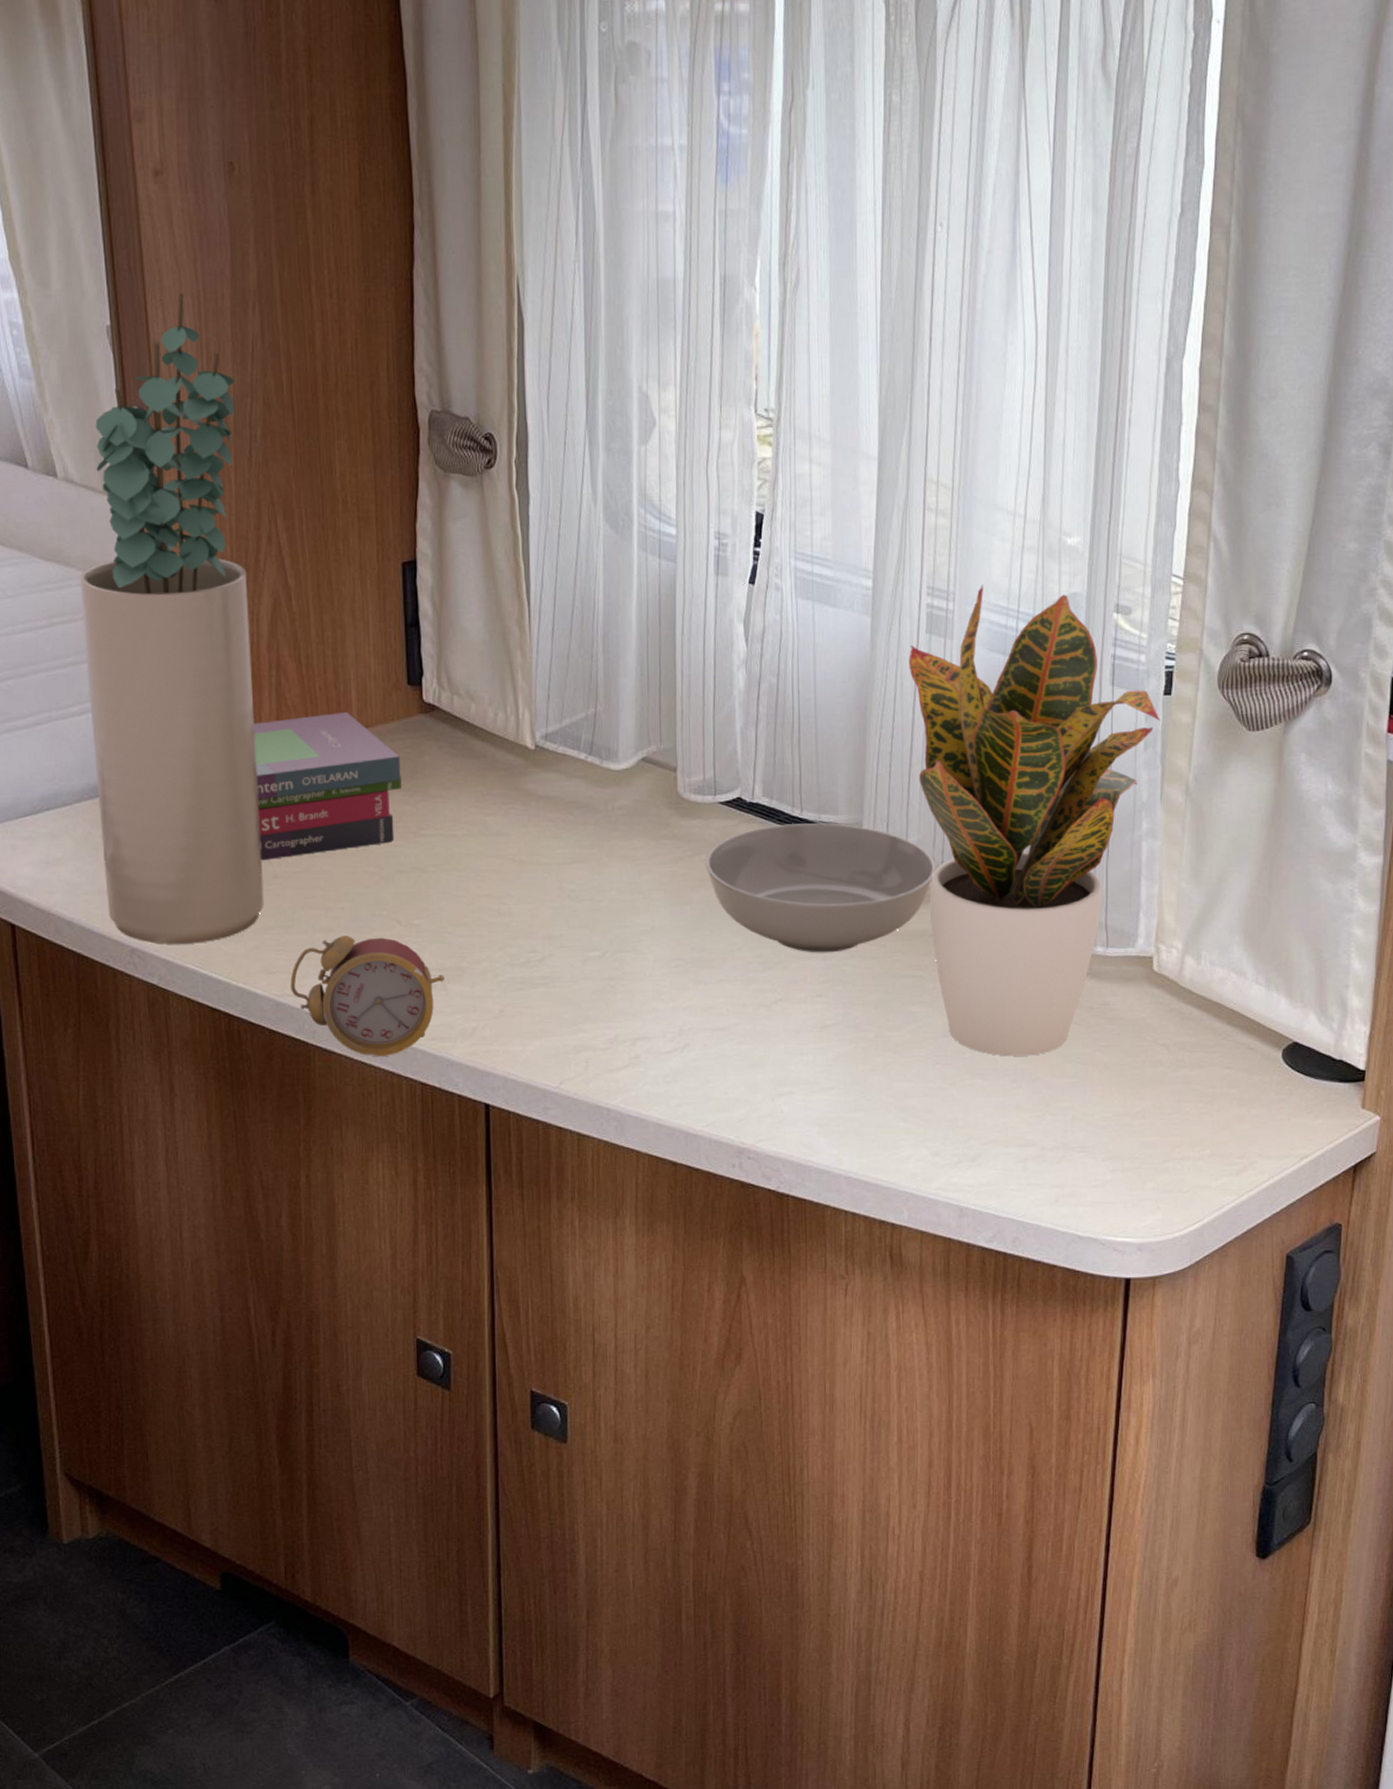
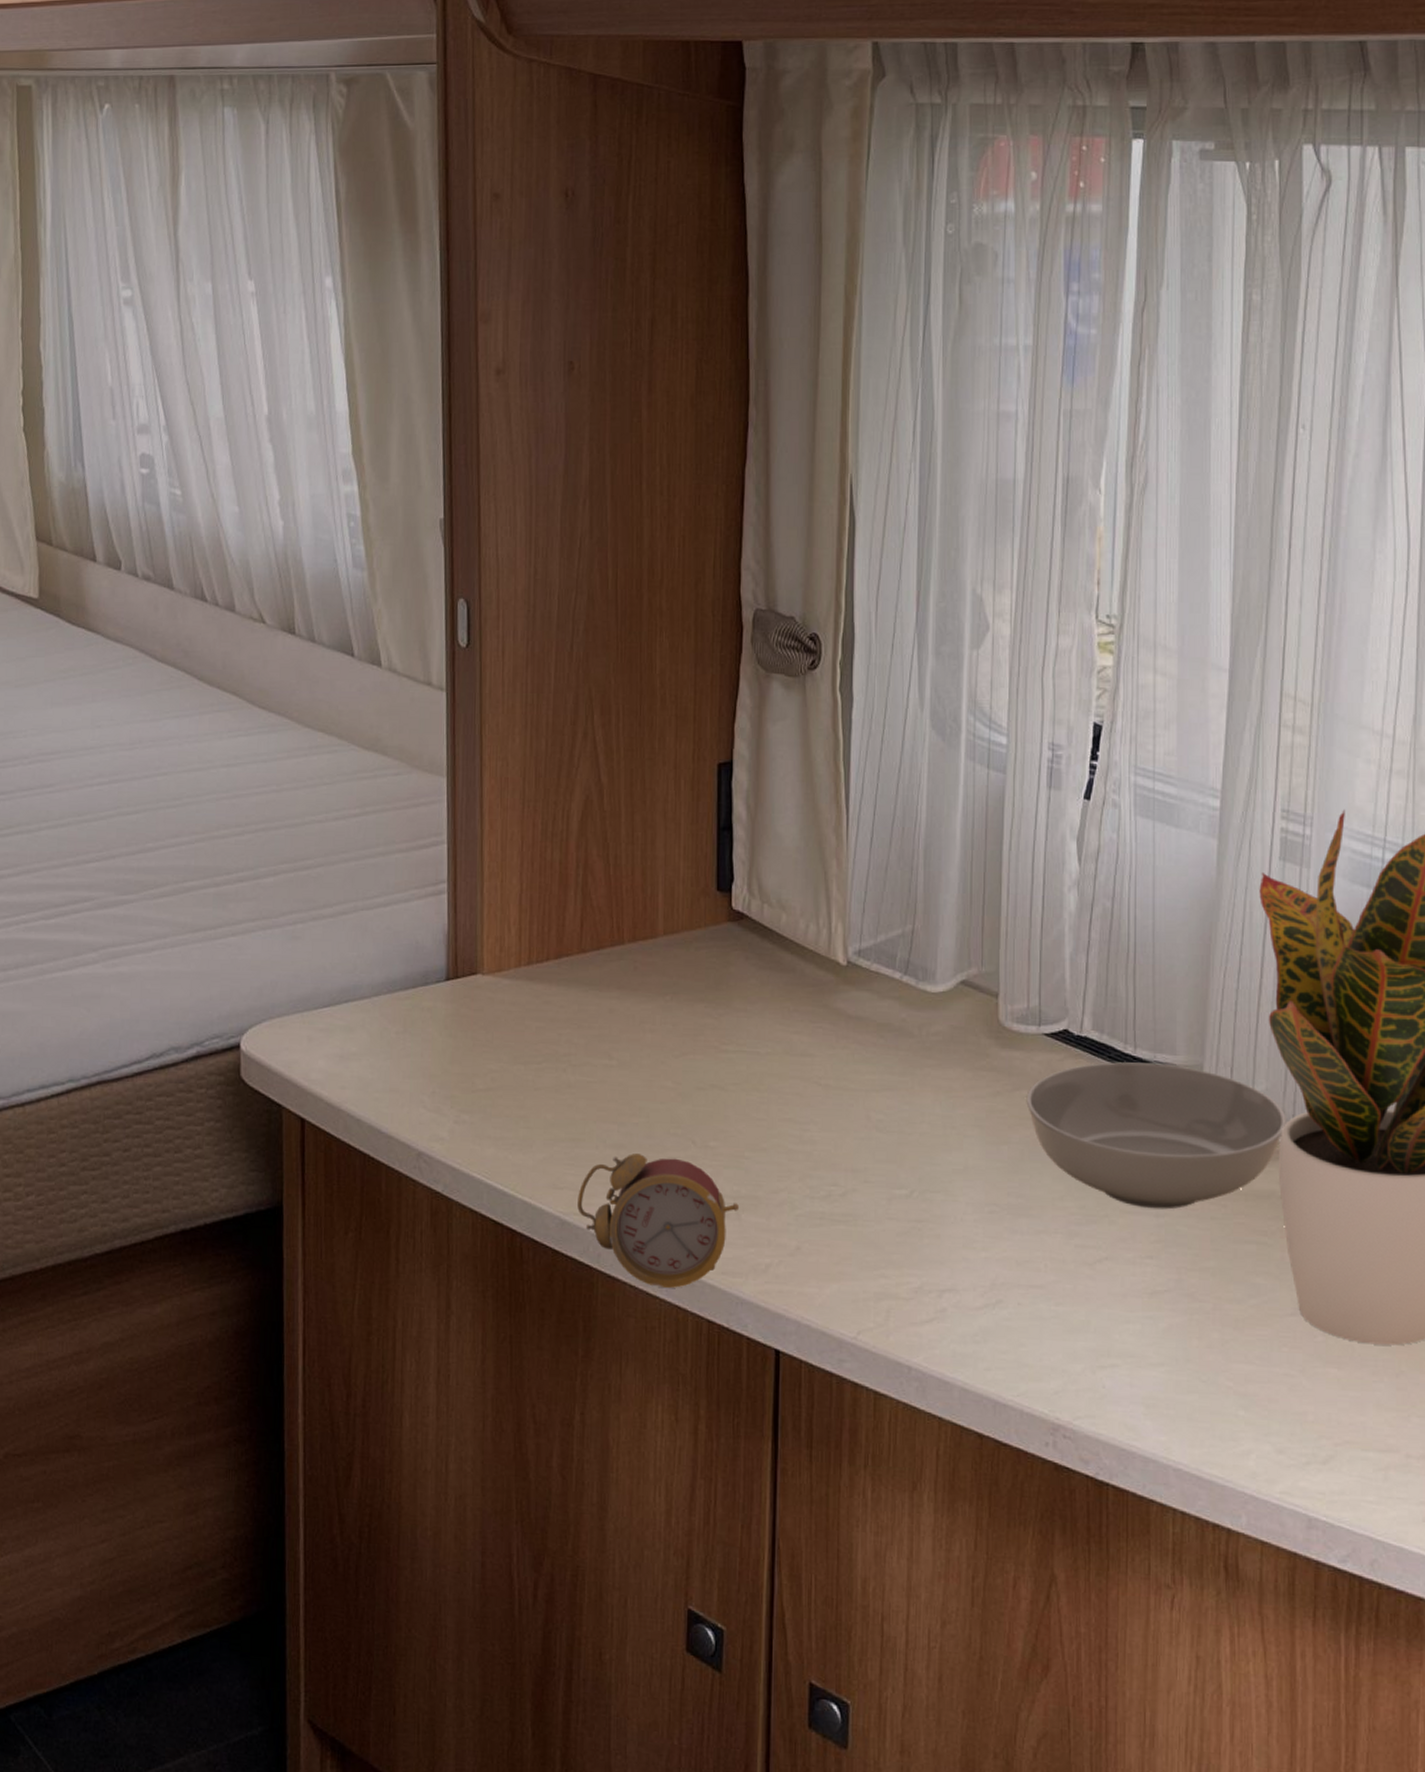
vase: present [79,293,264,944] -> none [395,488,561,1152]
books: present [254,711,402,861] -> none [555,915,705,1068]

